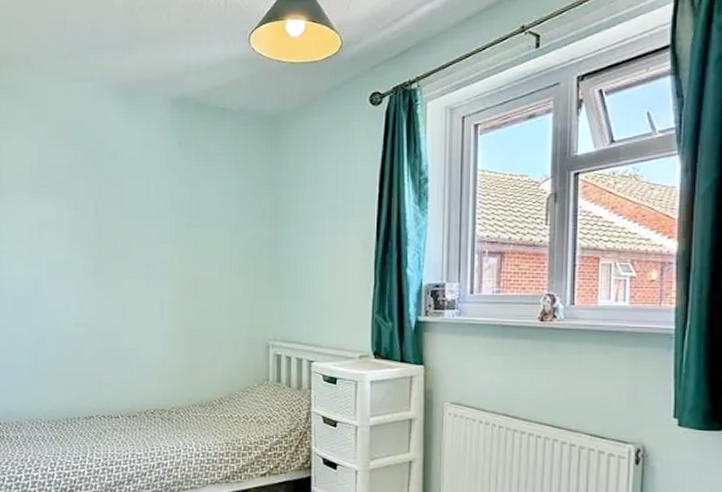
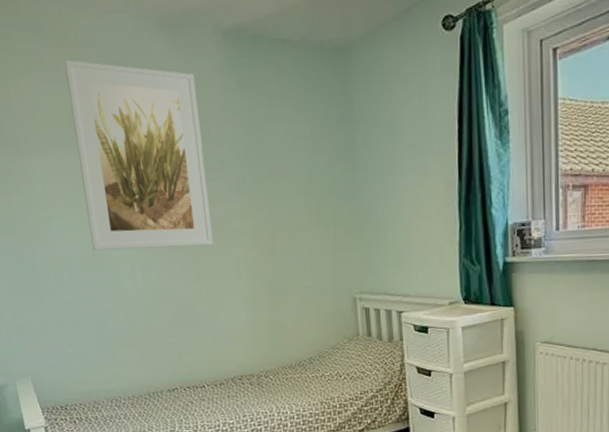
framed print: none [34,118,142,286] -> present [65,59,213,251]

